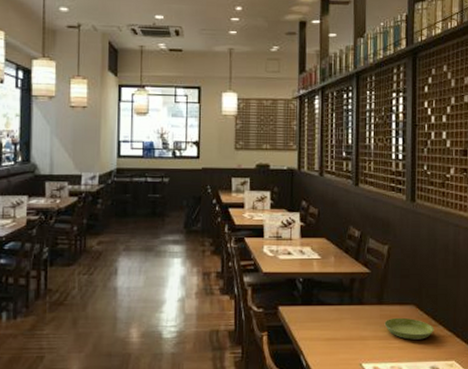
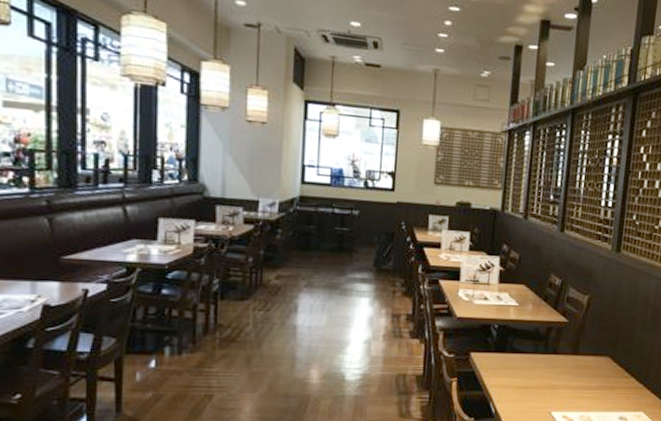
saucer: present [384,317,434,340] -> none [577,368,626,390]

